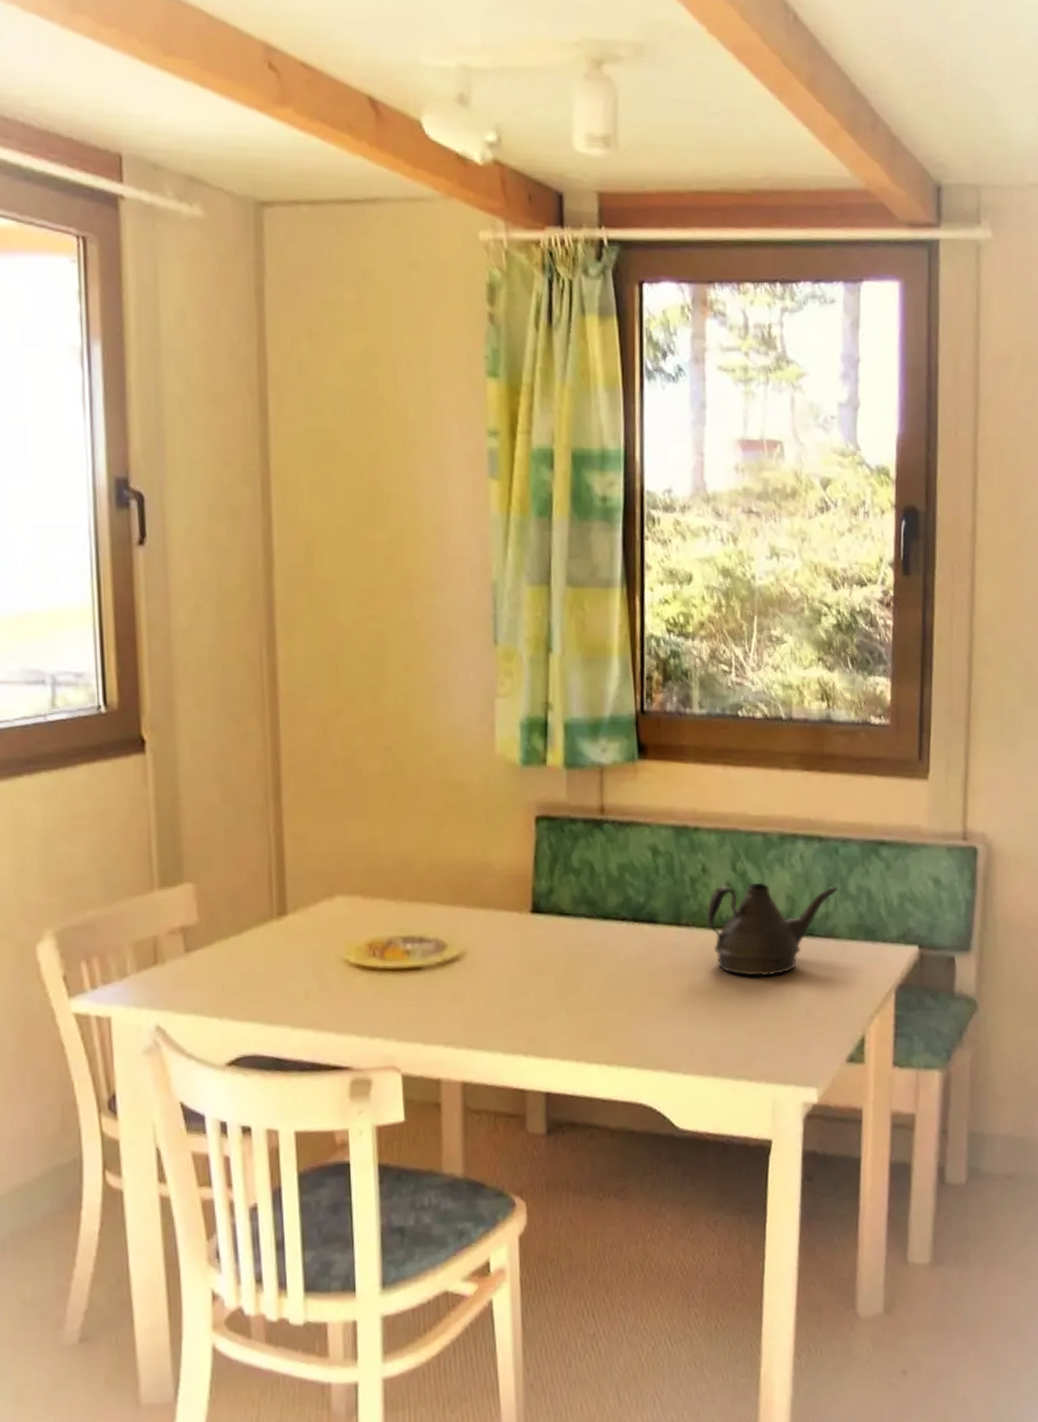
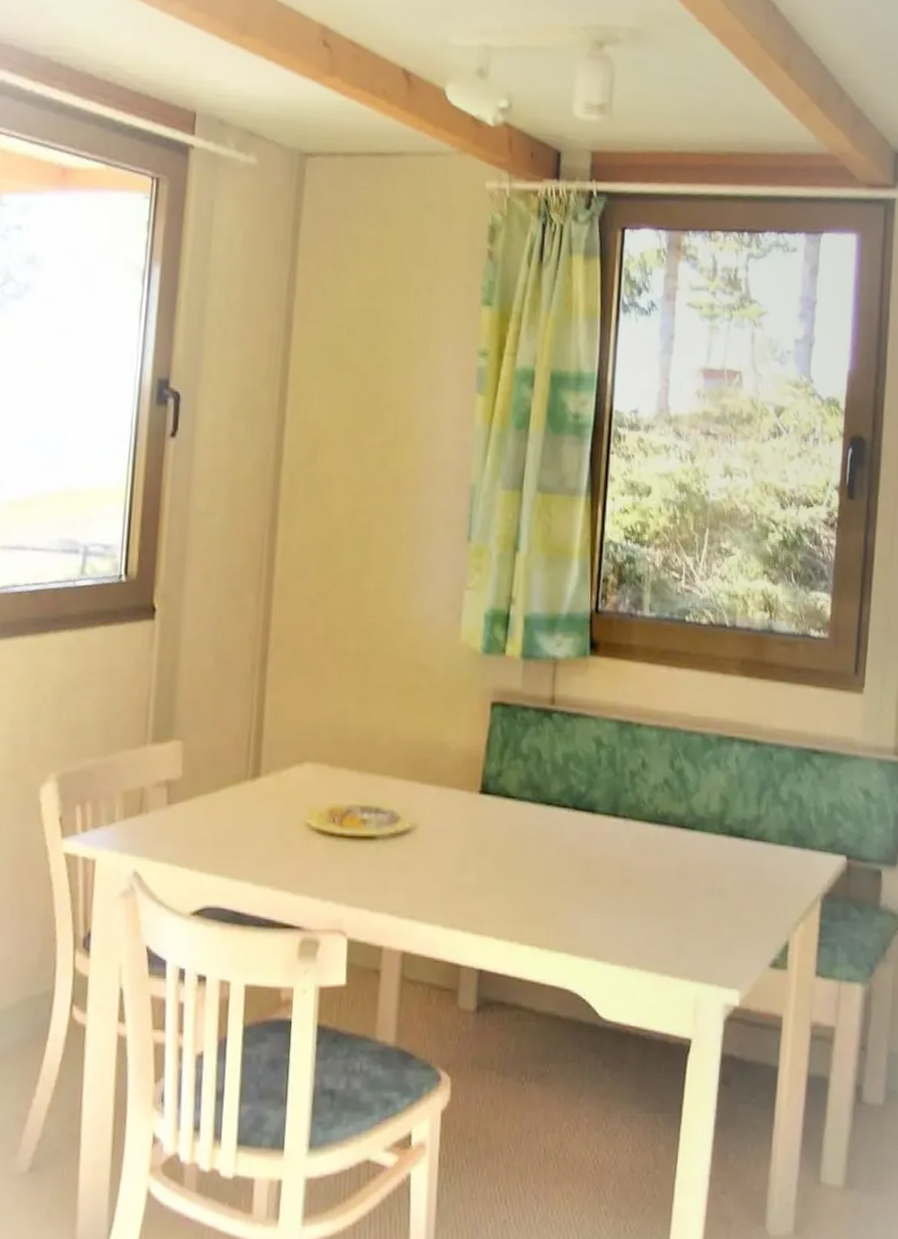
teapot: present [706,882,838,977] -> none [642,781,770,874]

